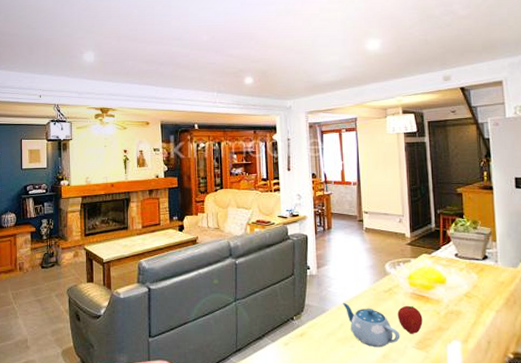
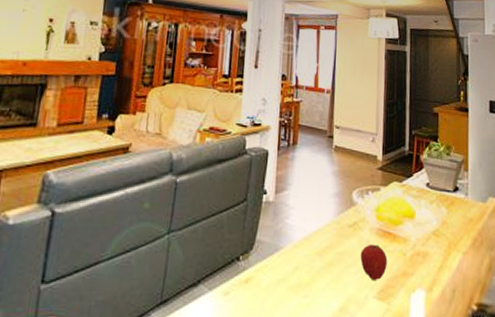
teapot: present [342,302,400,348] -> none [300,238,362,298]

